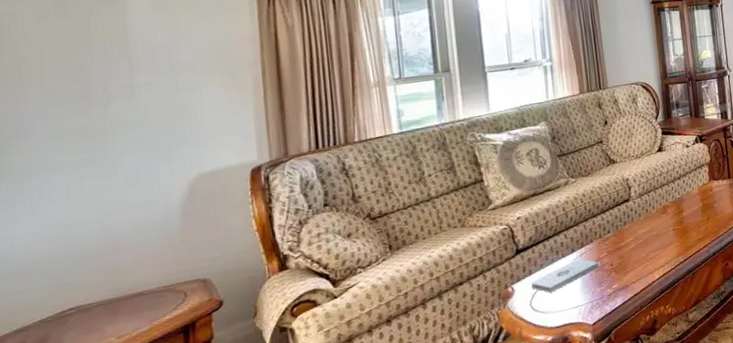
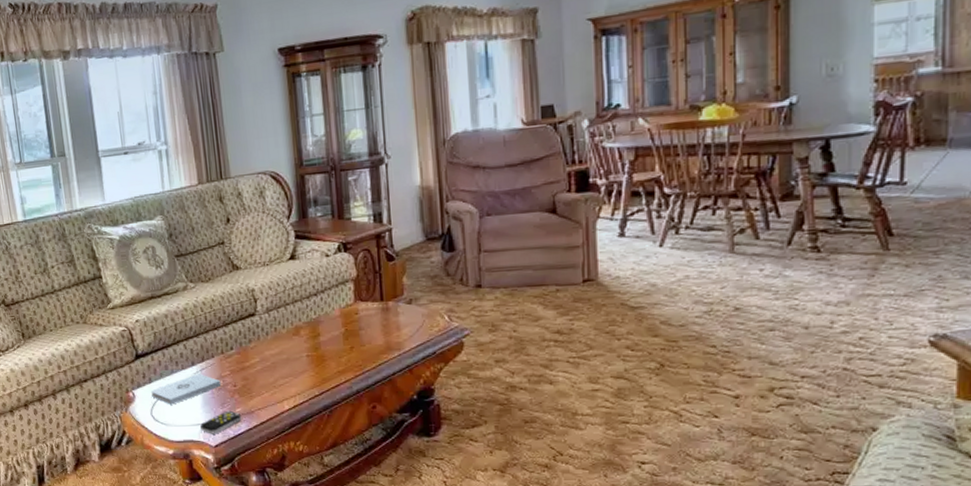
remote control: none [579,288,618,314] -> present [200,410,242,434]

